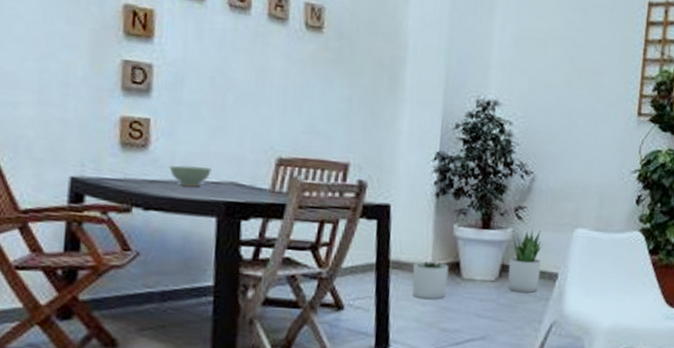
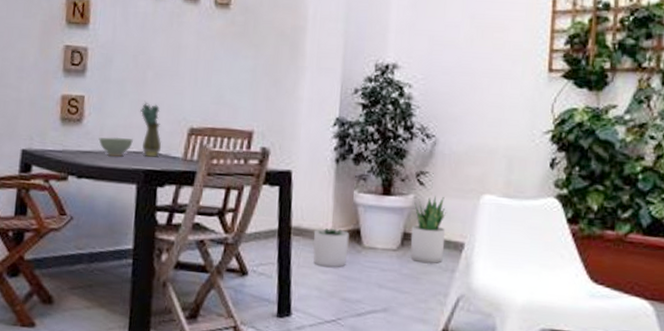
vase: none [219,127,246,189] -> present [140,101,162,158]

